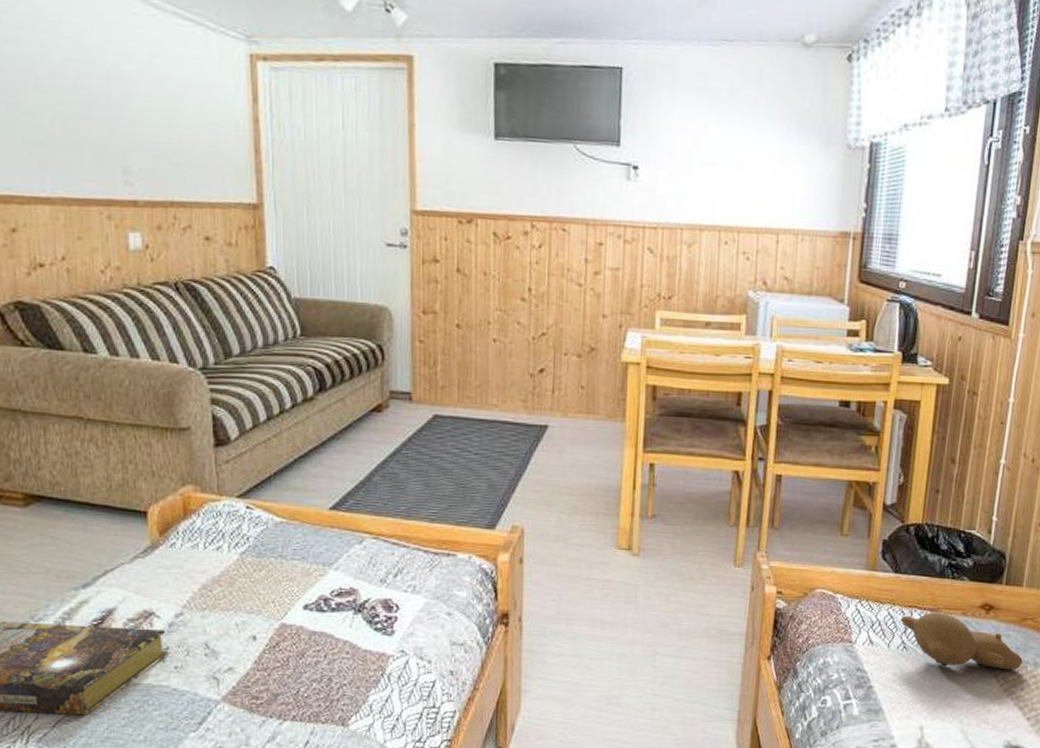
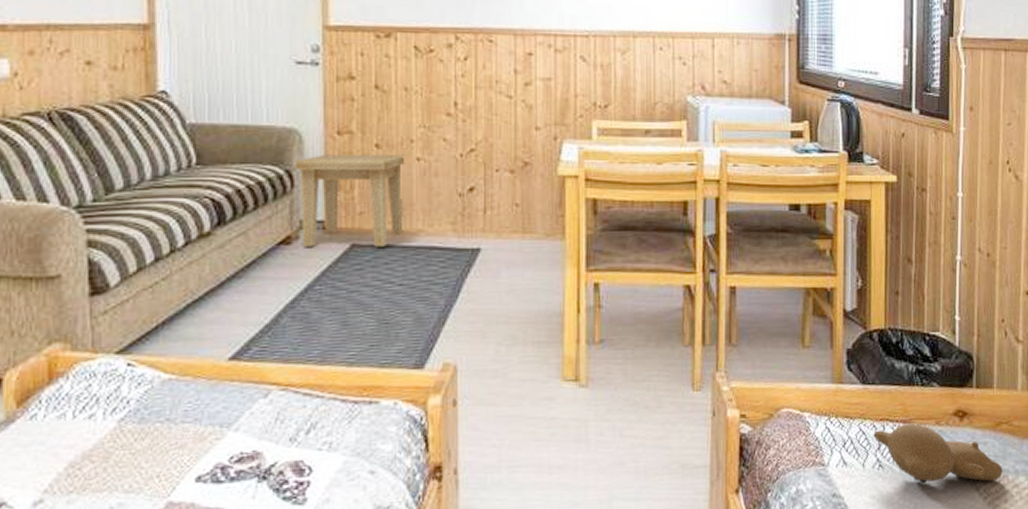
side table: none [385,332,483,419] -> present [294,154,406,247]

